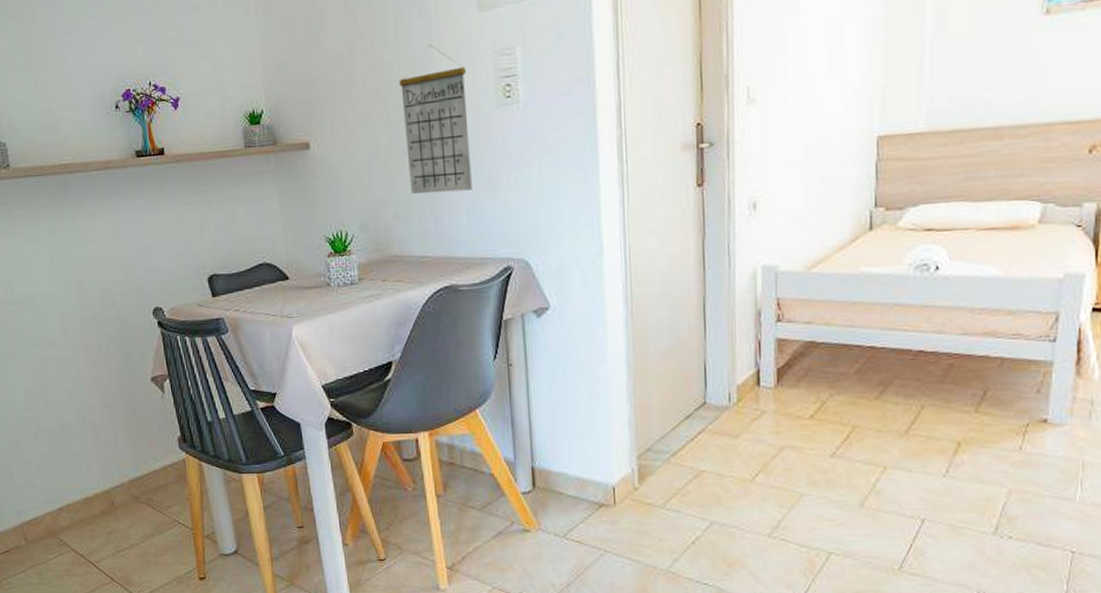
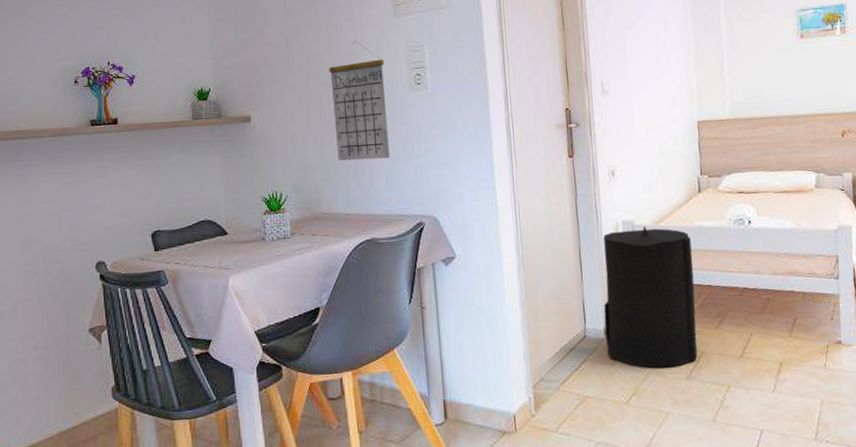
trash can: none [729,273,853,443] -> present [603,226,698,369]

